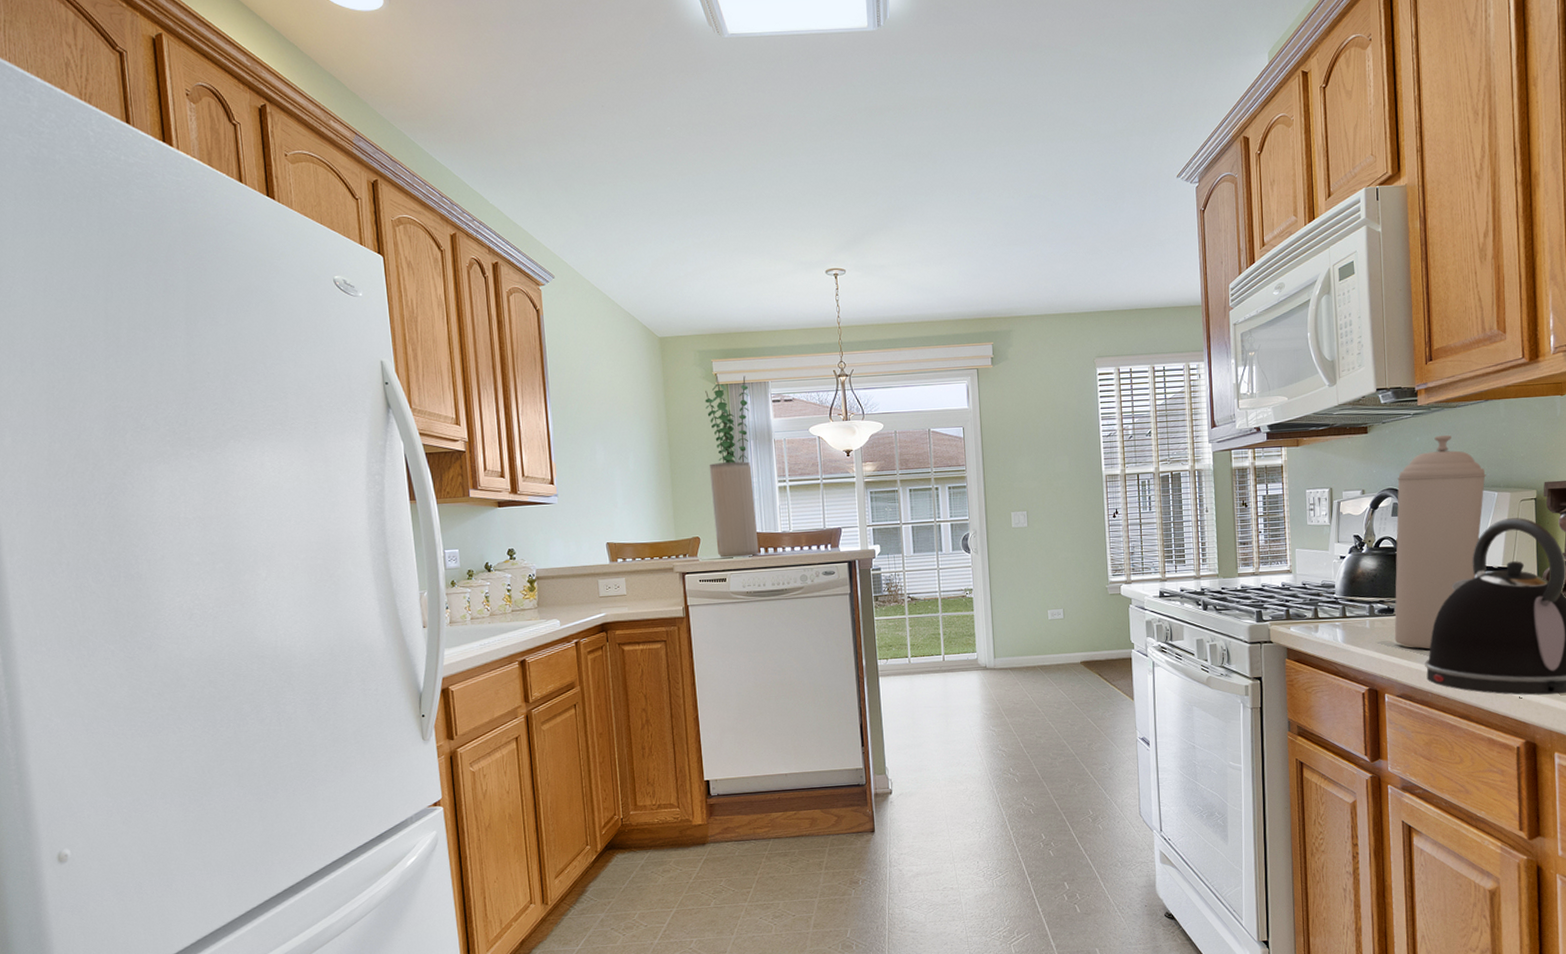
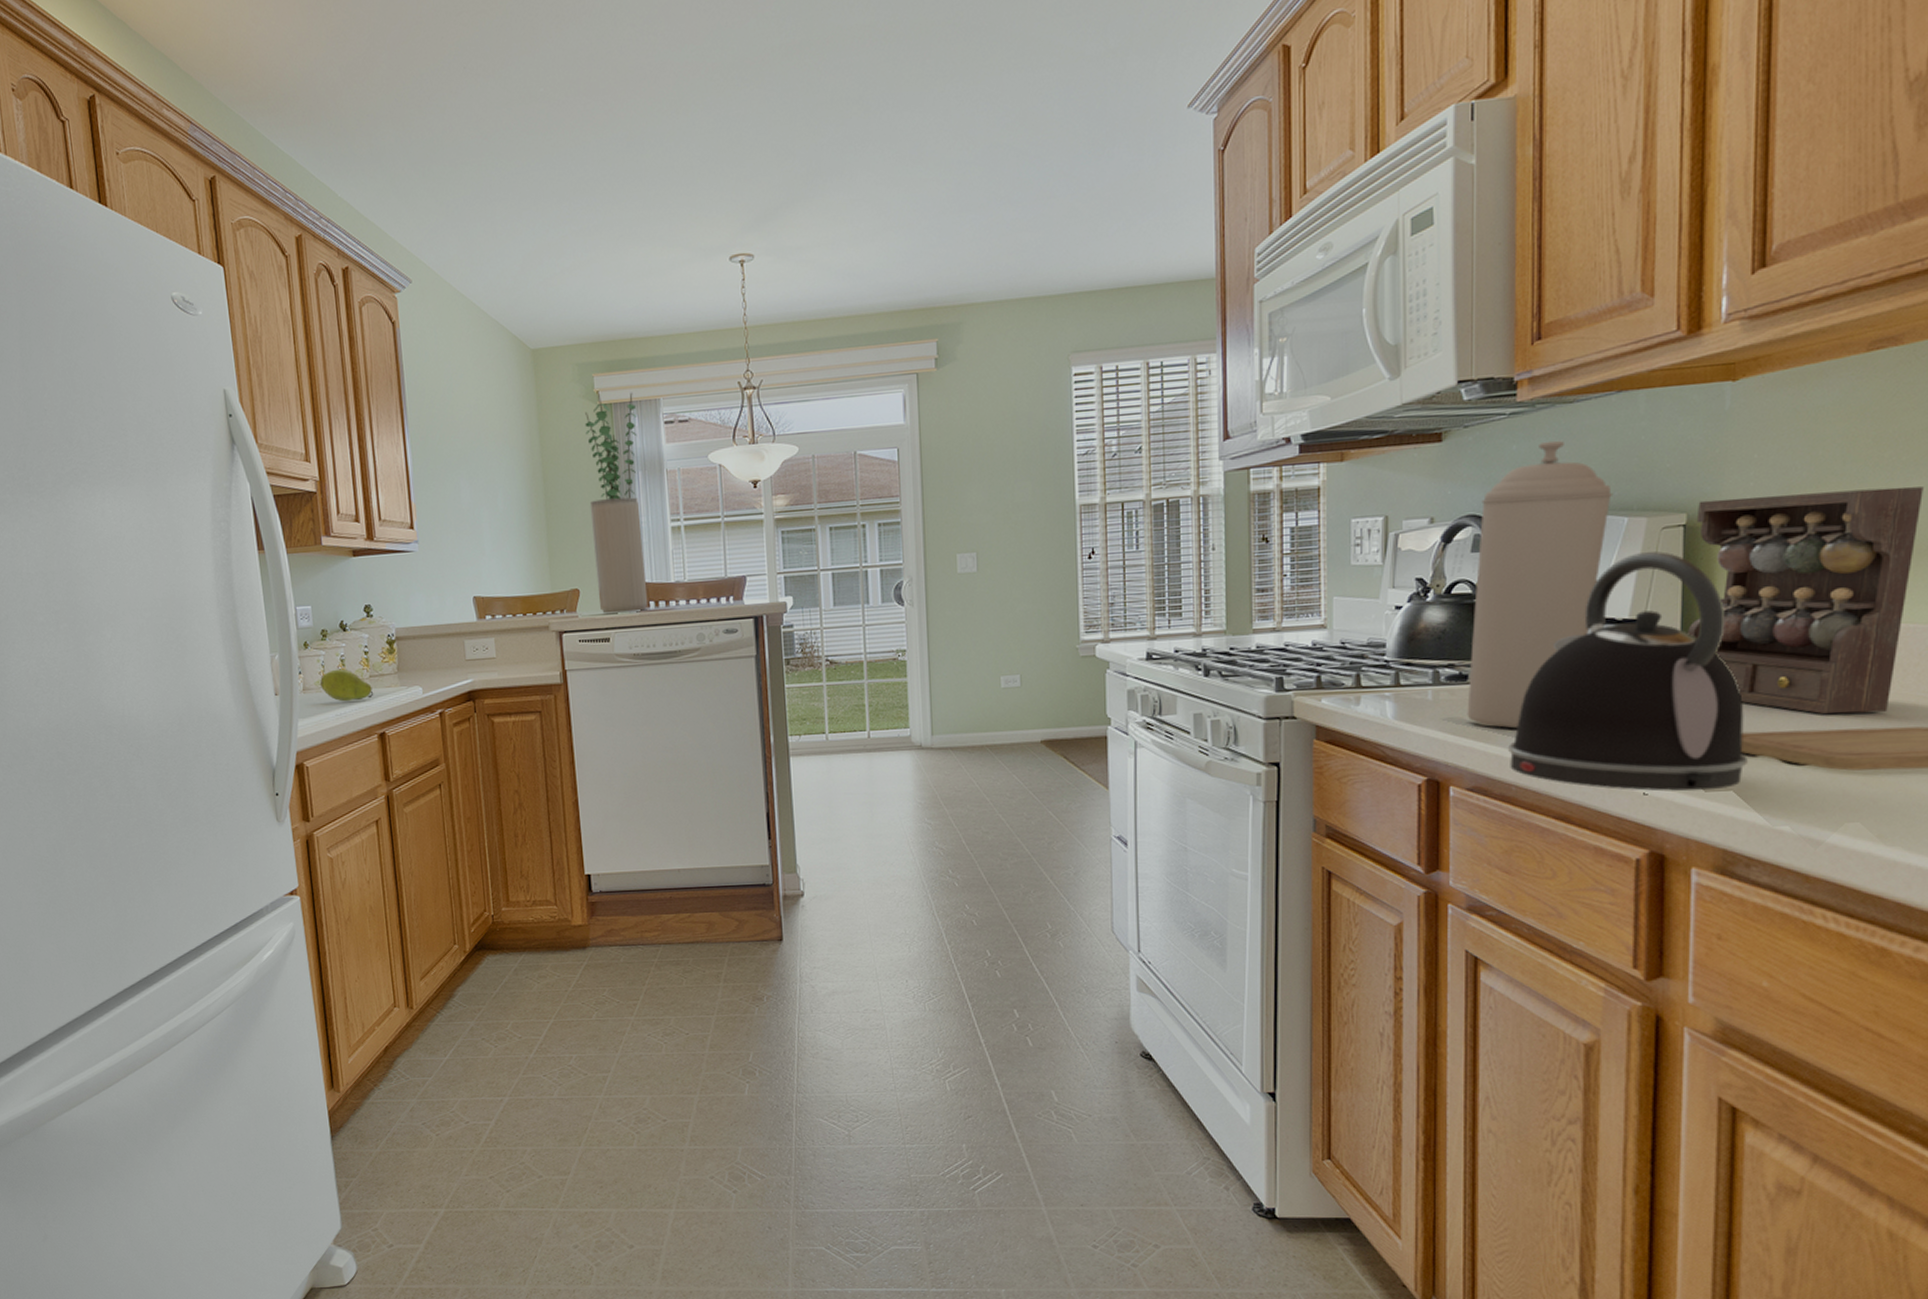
fruit: none [465,604,516,633] -> present [319,668,374,702]

